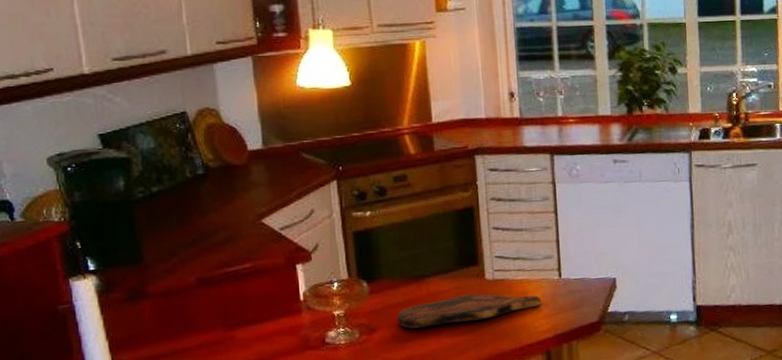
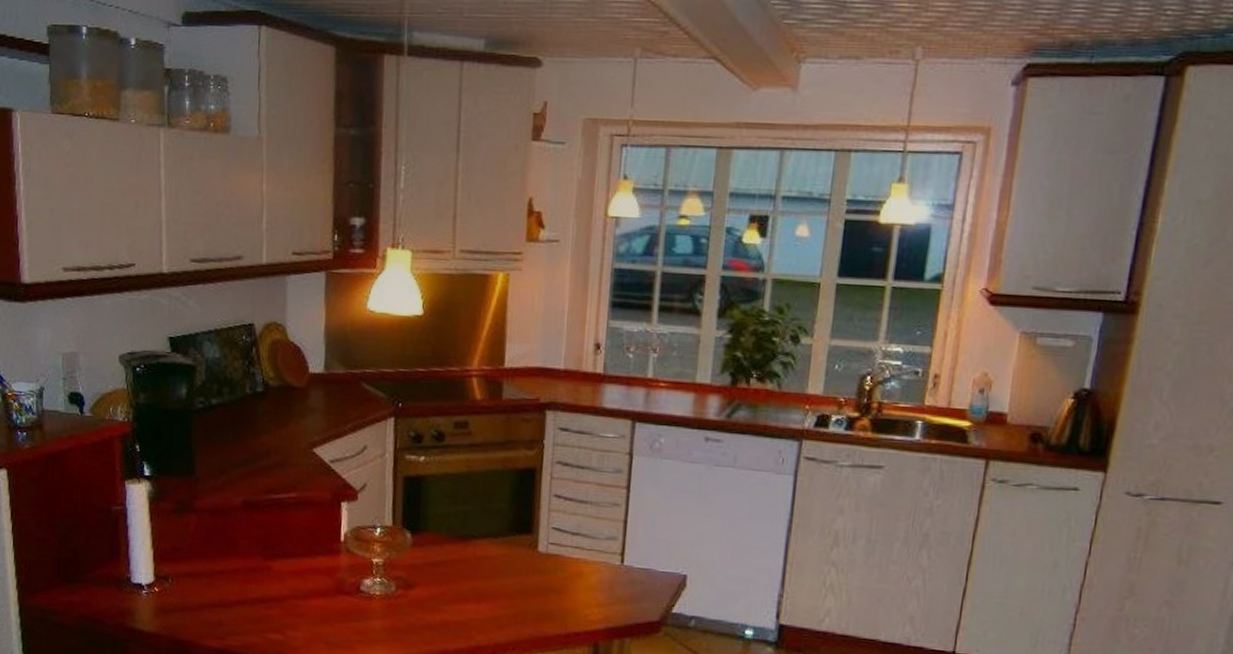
cutting board: present [397,293,542,329] -> none [436,564,597,596]

